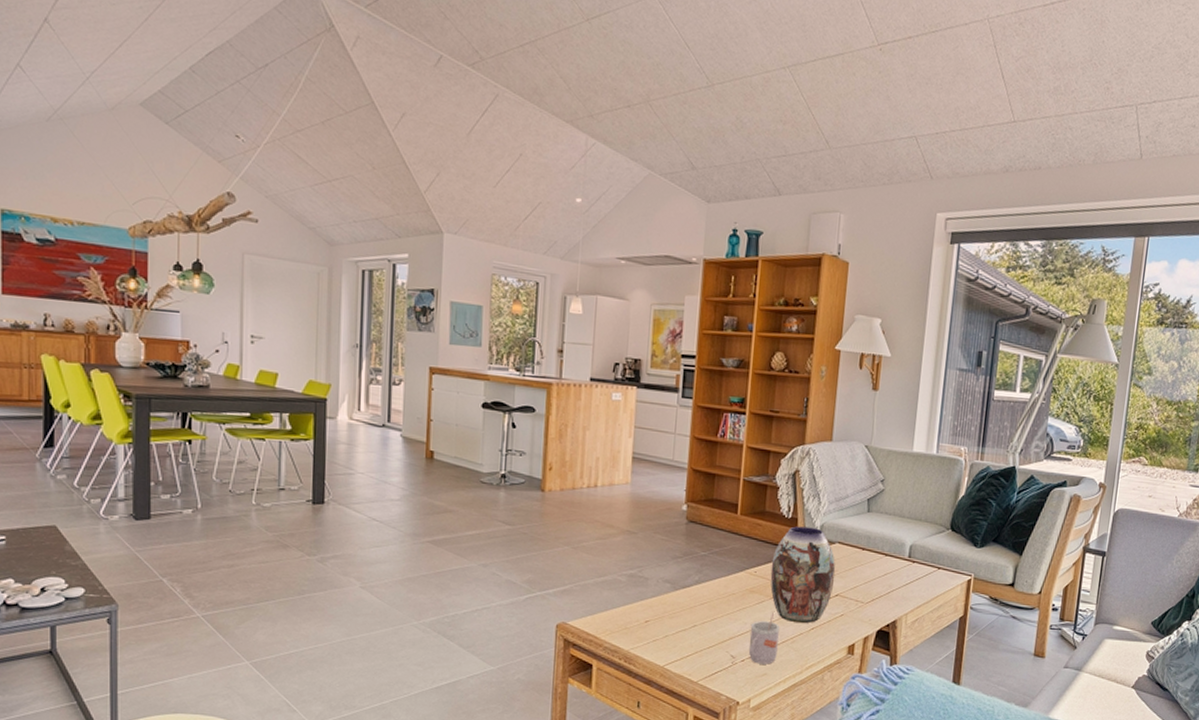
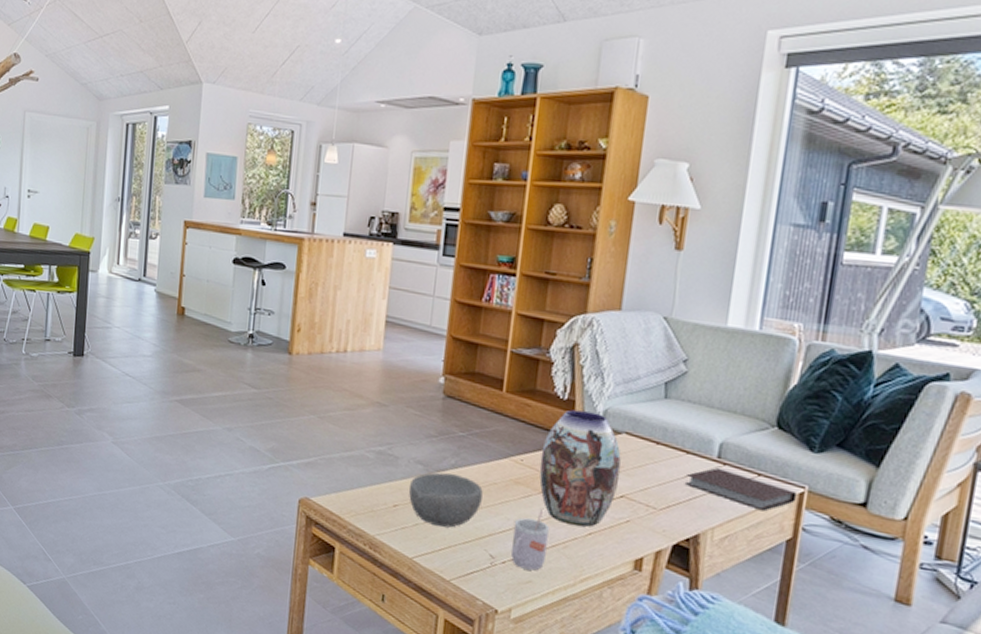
bowl: none [659,588,723,636] -> present [409,472,483,528]
notebook: none [885,566,966,597] -> present [685,468,797,512]

